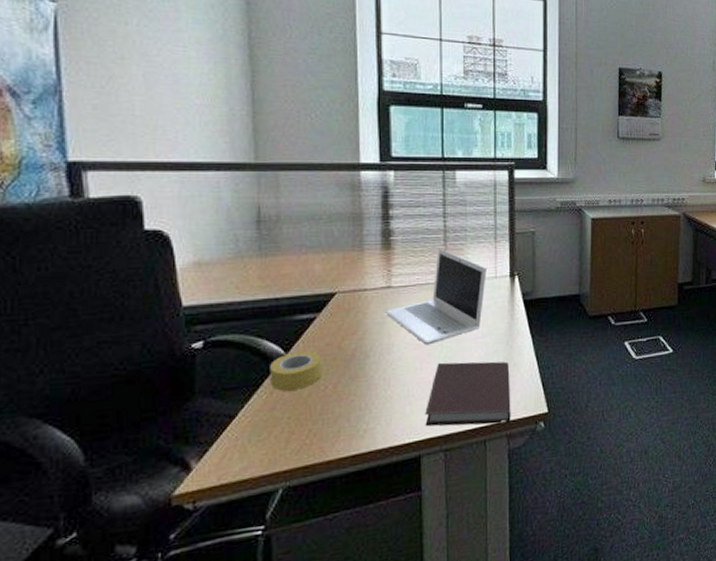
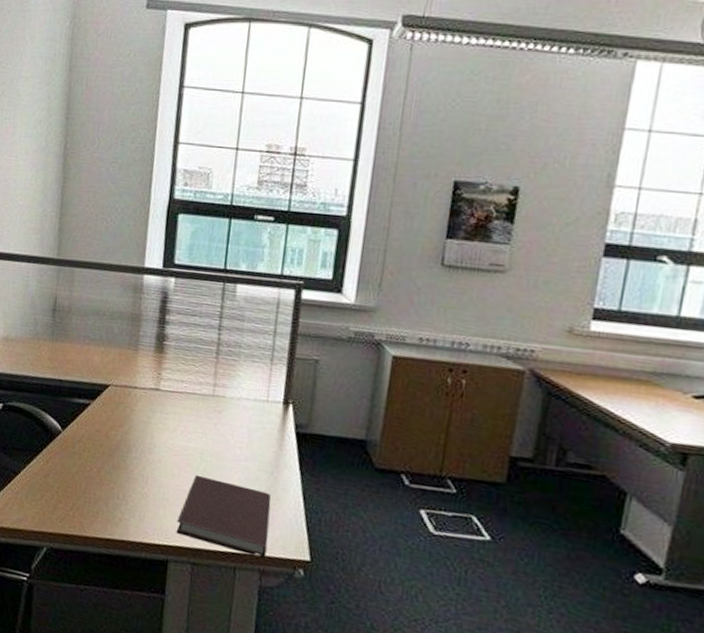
adhesive tape: present [270,350,322,391] -> none [47,430,91,465]
laptop: present [384,248,487,345] -> none [149,360,258,454]

